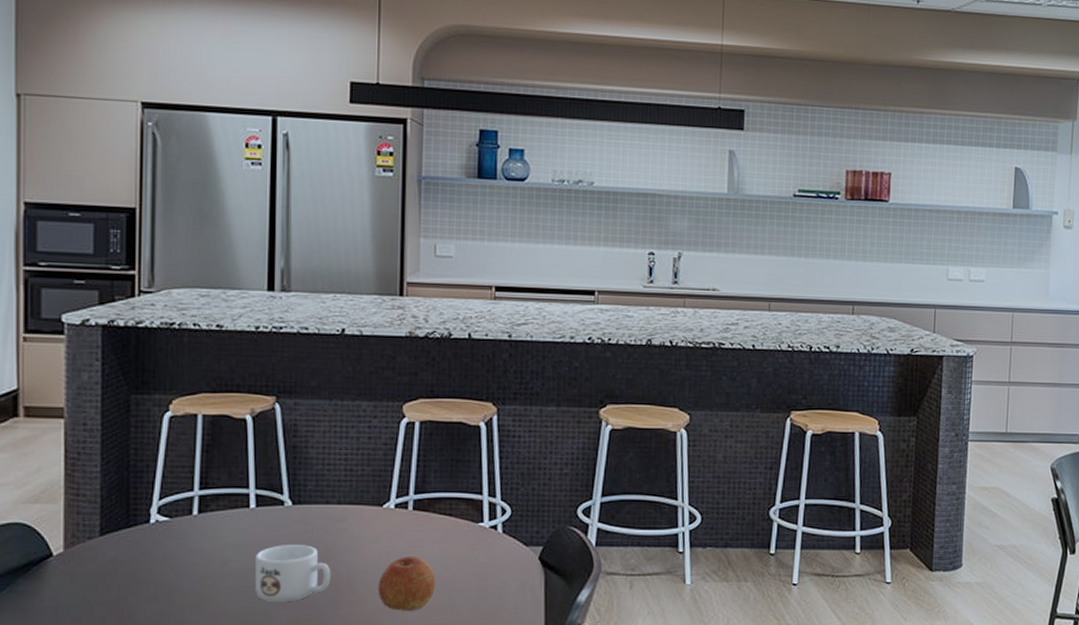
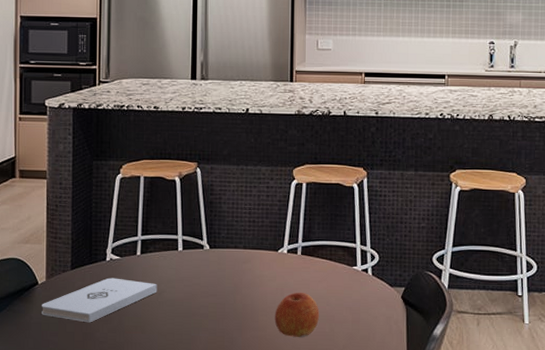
notepad: none [58,545,221,604] -> present [42,278,157,323]
mug: present [255,545,331,603] -> none [182,280,239,327]

